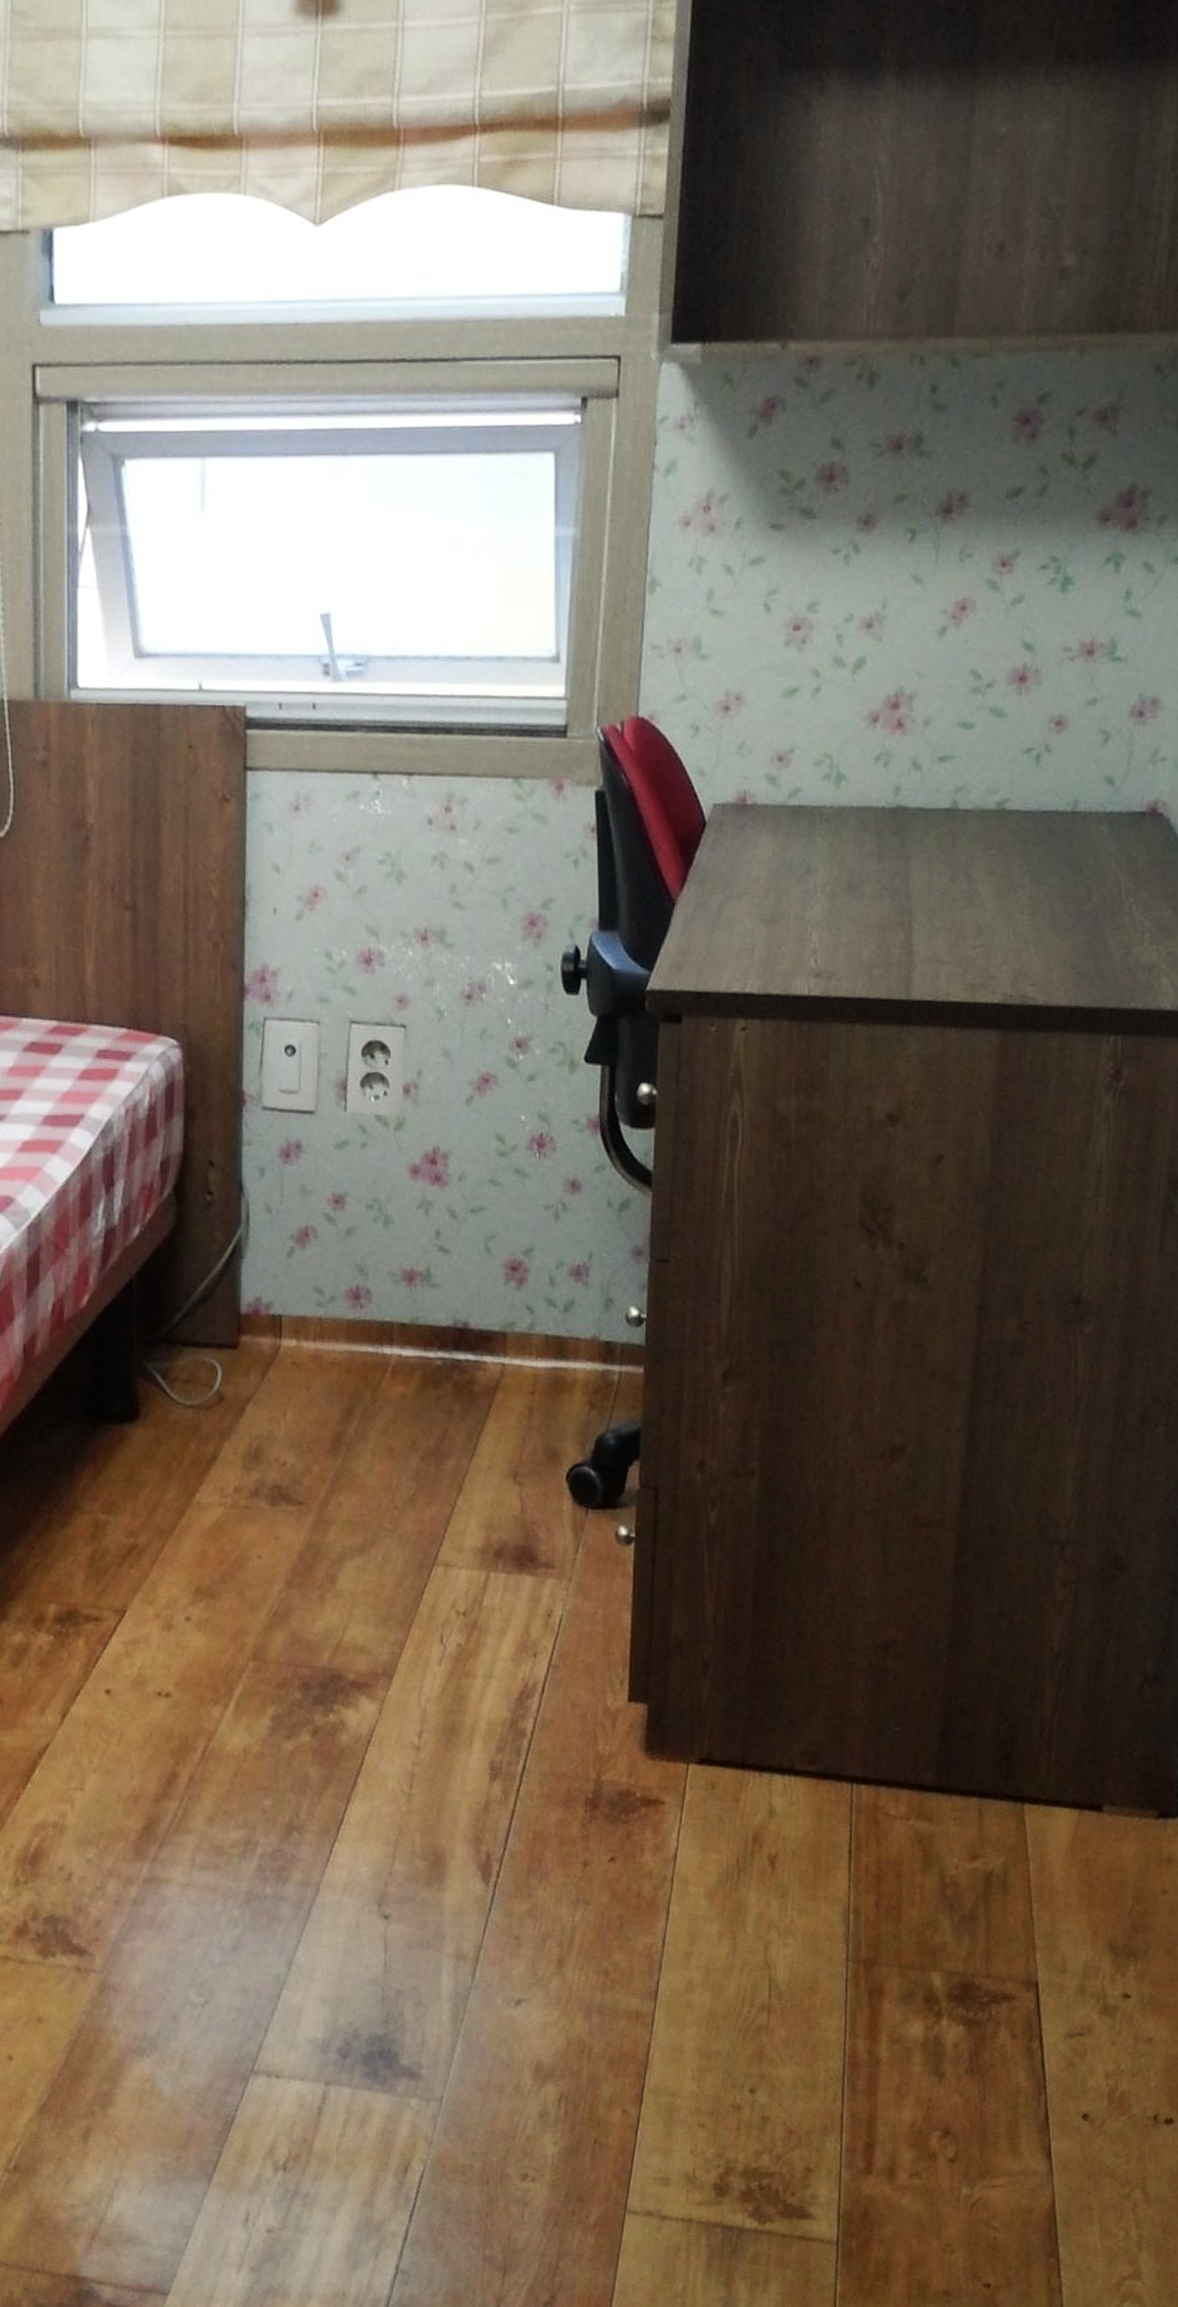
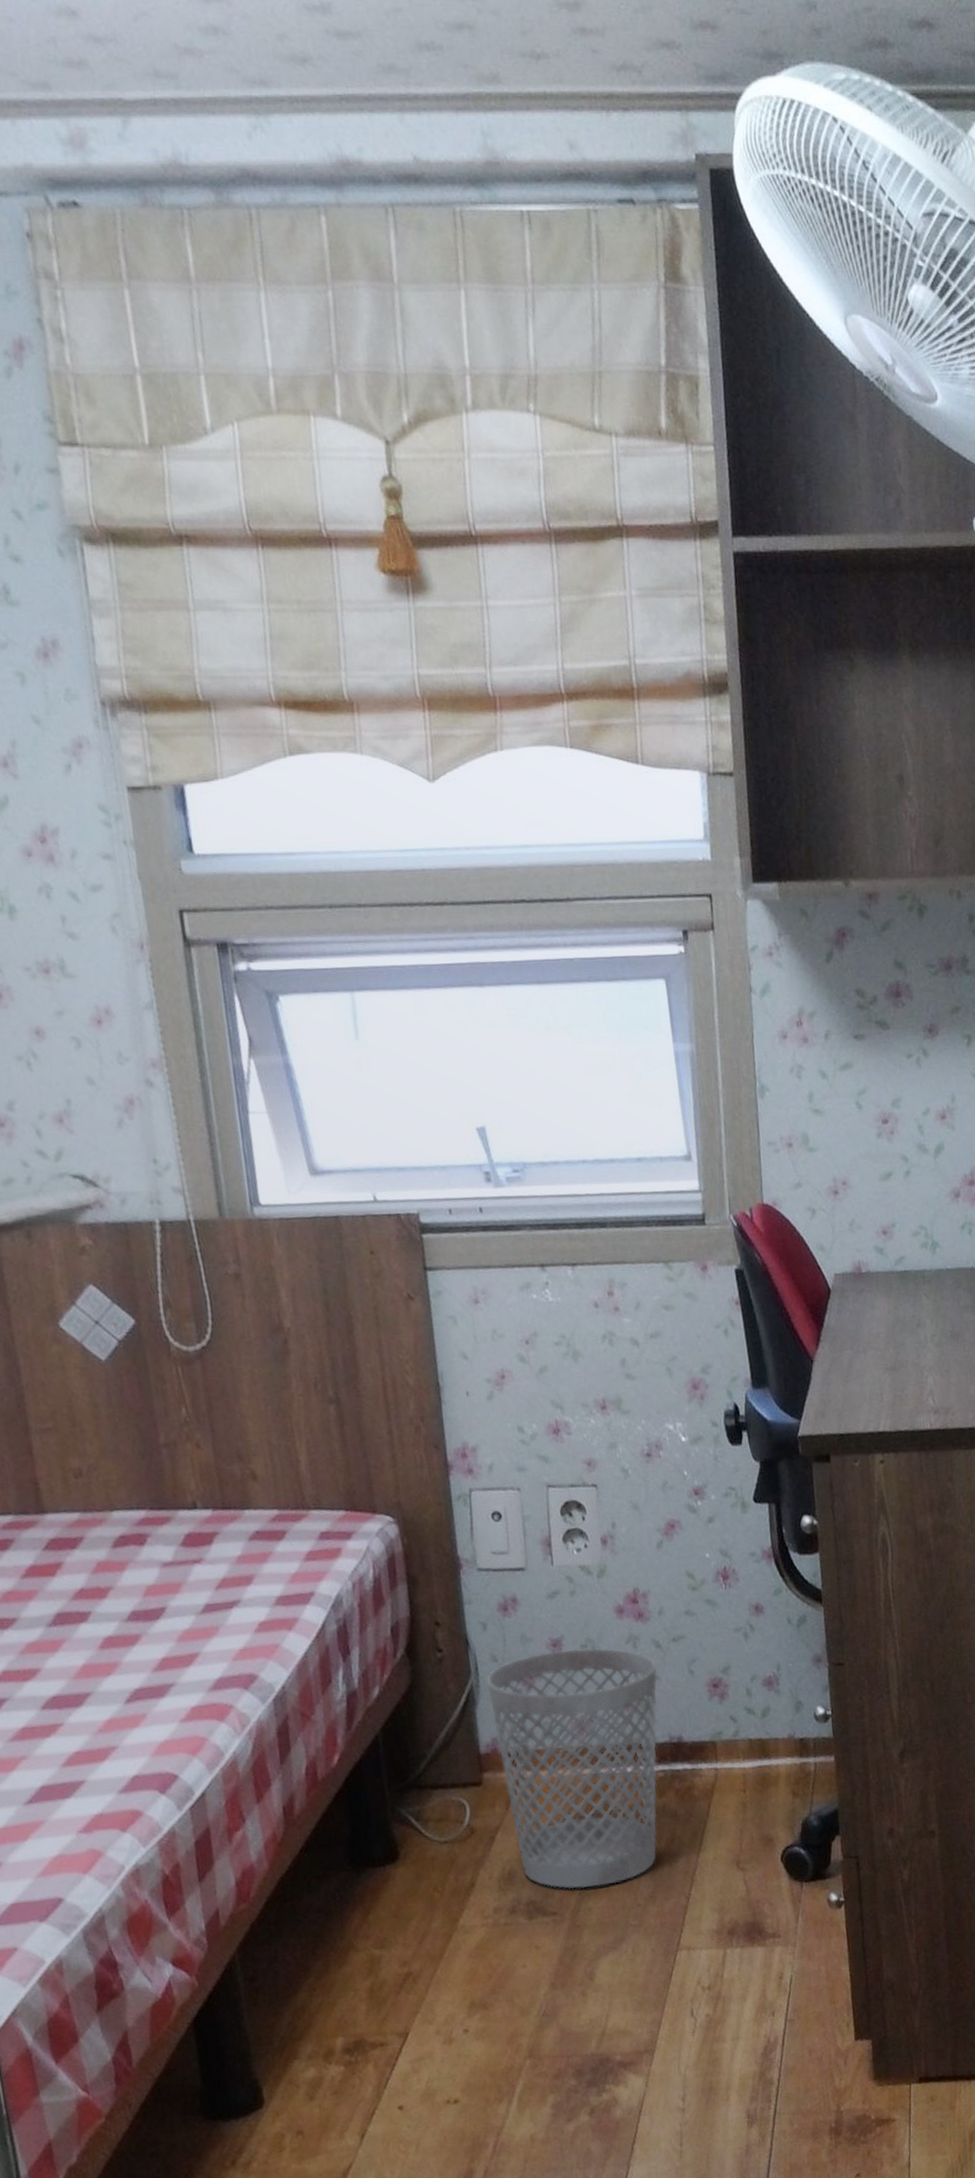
wastebasket: none [257,1208,449,1480] -> present [487,1648,658,1889]

